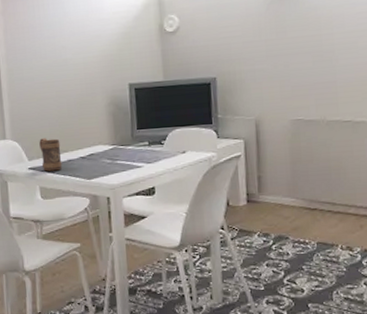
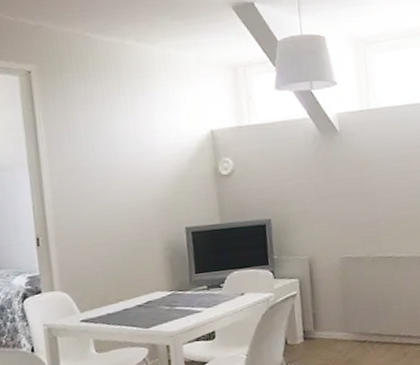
mug: present [39,138,62,172] -> none [91,287,118,323]

